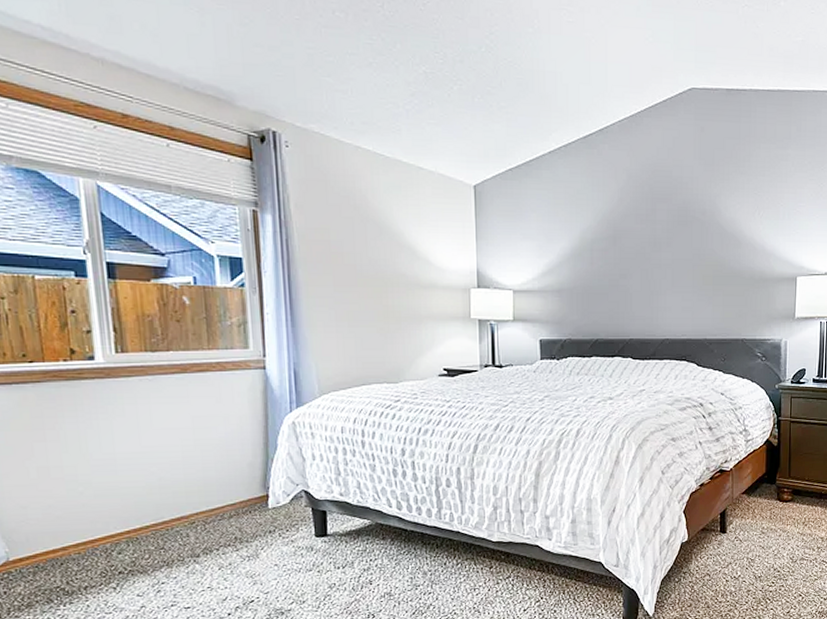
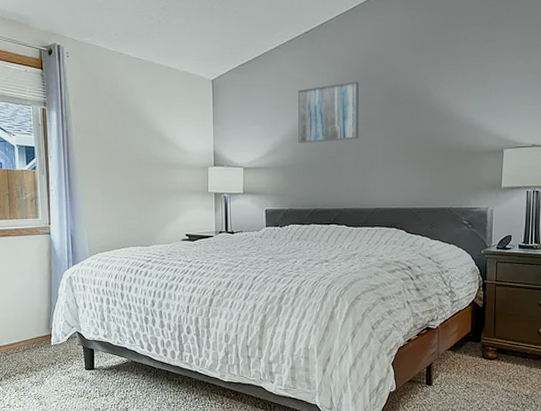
wall art: none [577,195,646,264] -> present [298,81,359,143]

